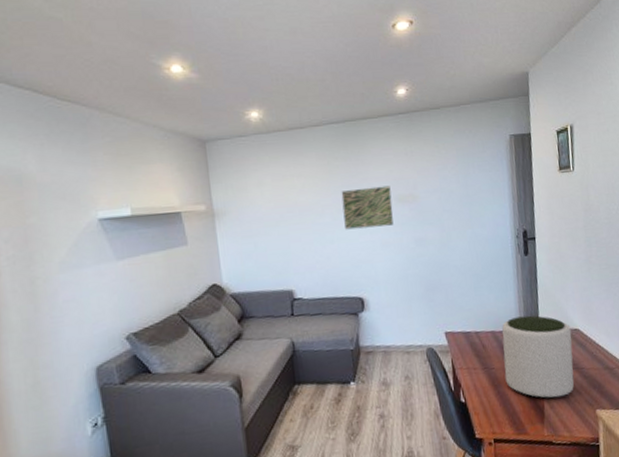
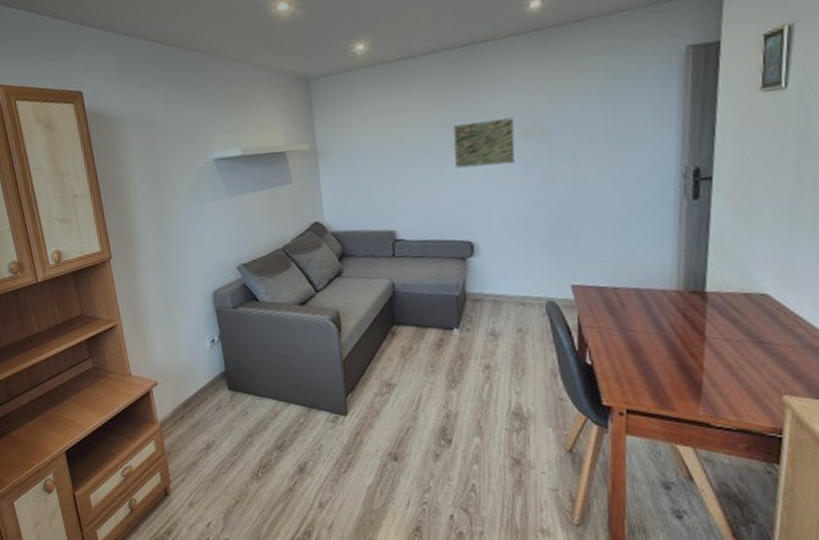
plant pot: present [502,315,574,399] -> none [648,273,756,374]

